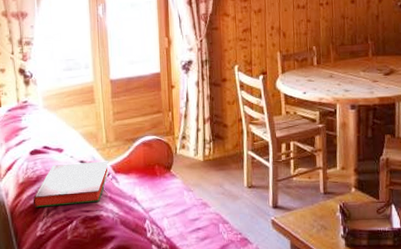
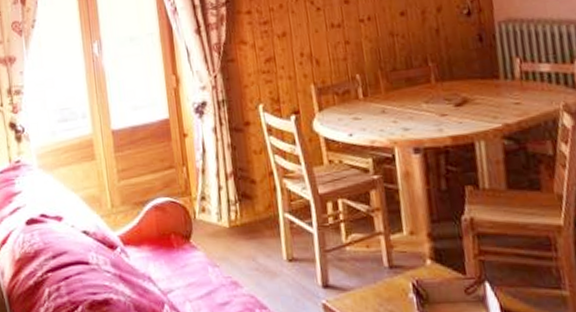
hardback book: present [33,161,110,208] -> none [31,230,117,290]

